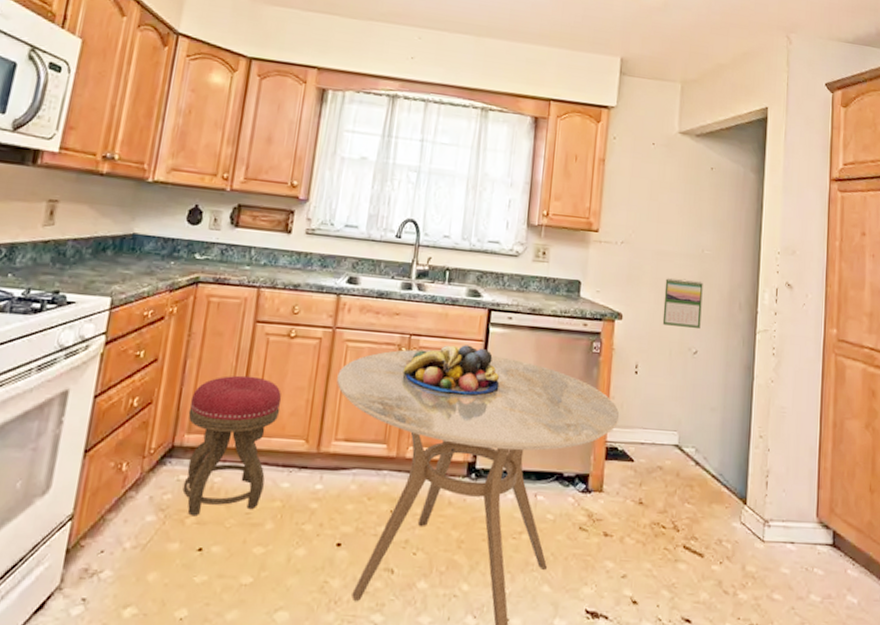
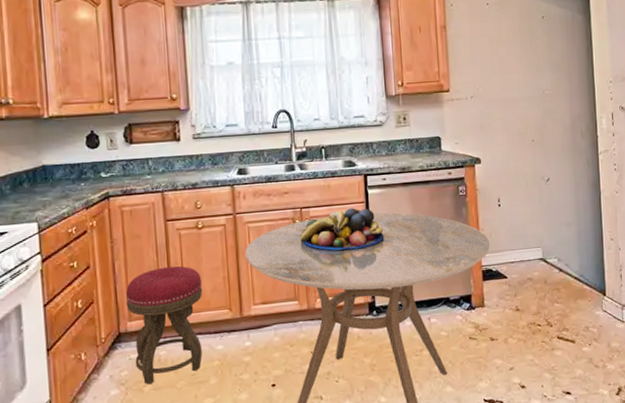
calendar: present [662,277,703,329] -> none [514,118,550,161]

